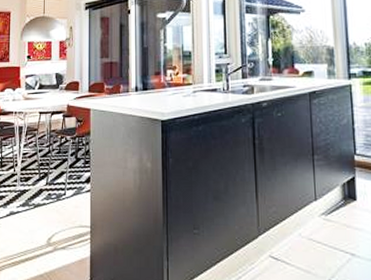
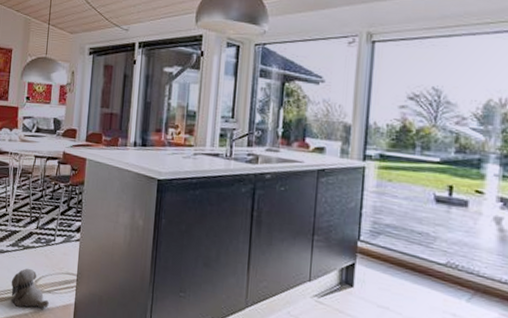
plush toy: none [23,226,64,269] -> present [10,268,49,308]

